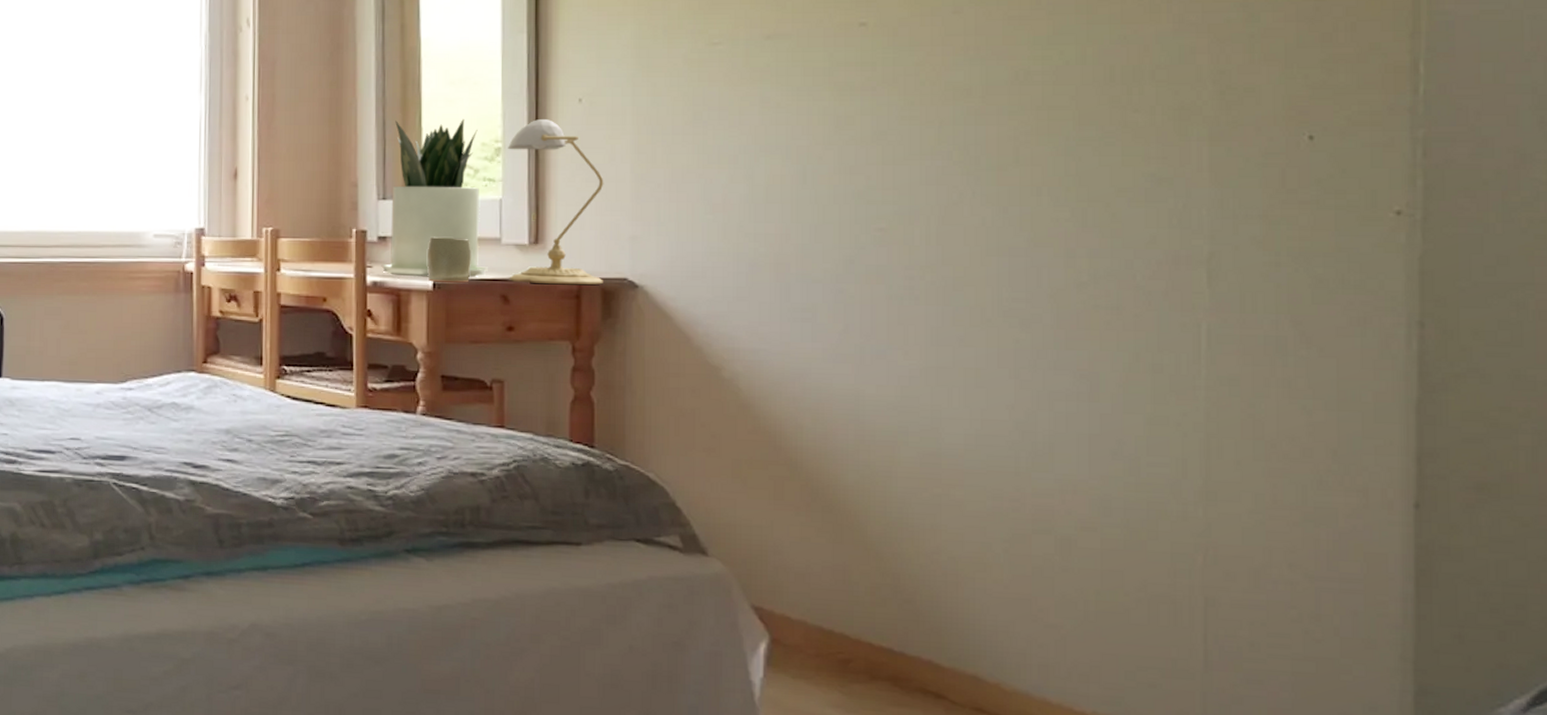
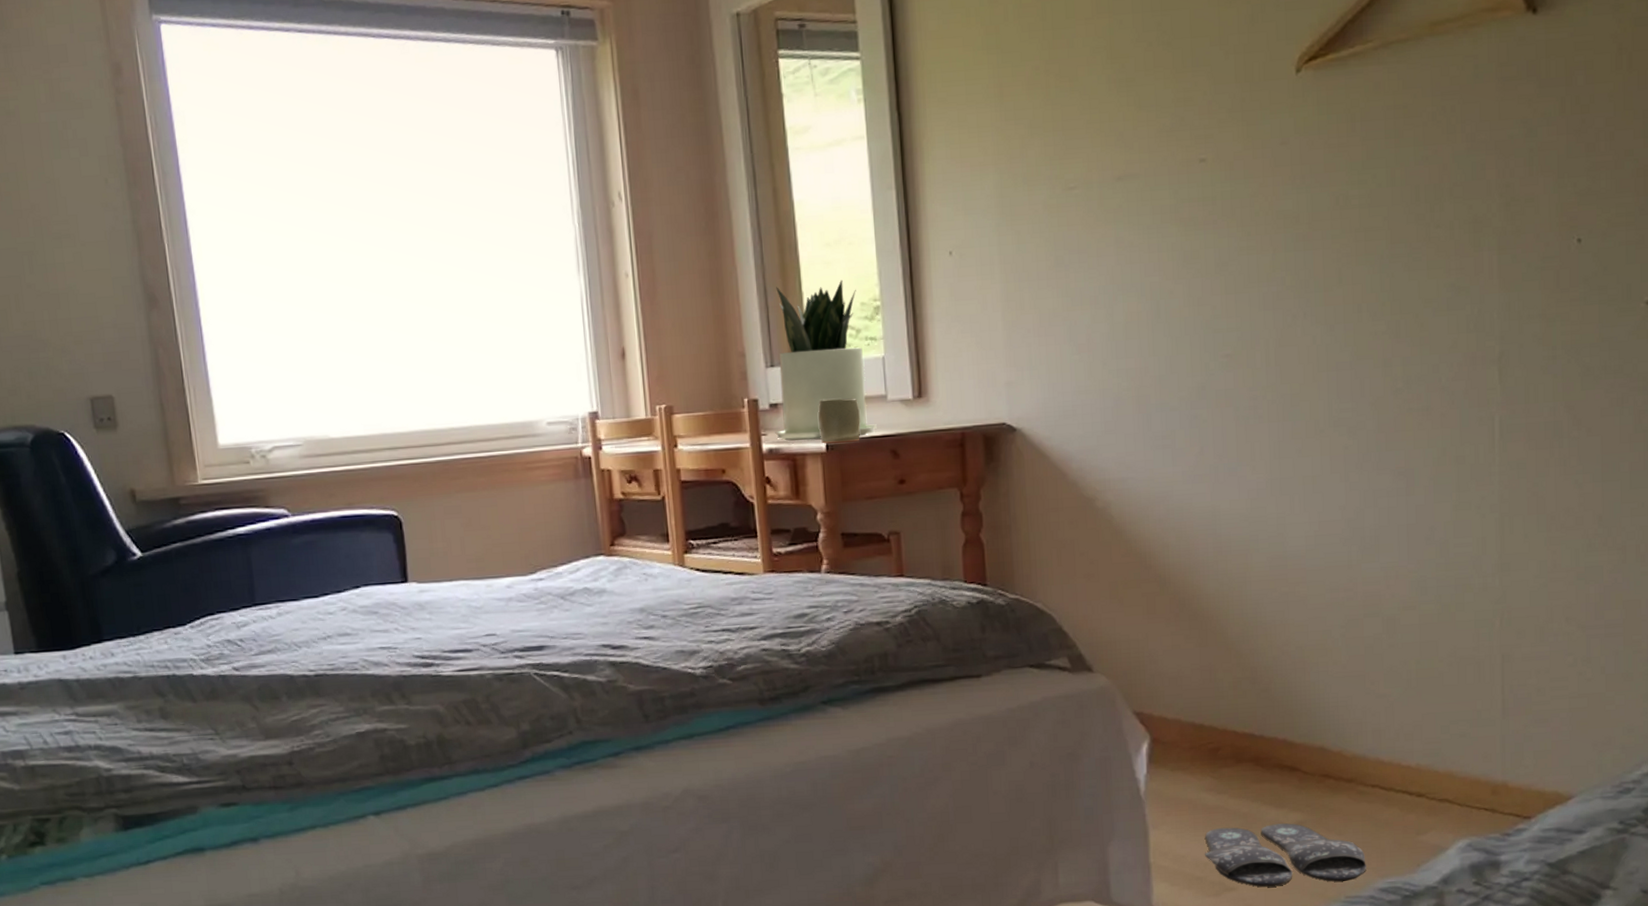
desk lamp: present [508,118,604,285] -> none [886,273,984,437]

